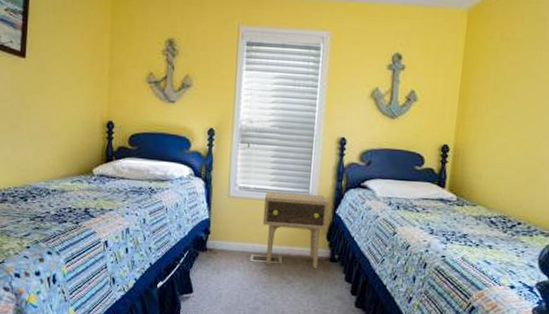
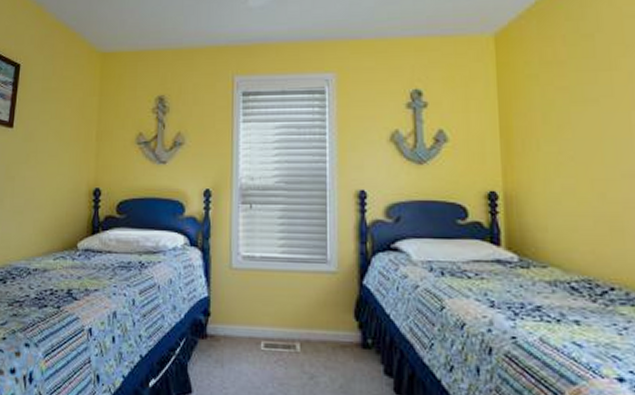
side table: present [262,191,330,269] -> none [273,260,355,358]

